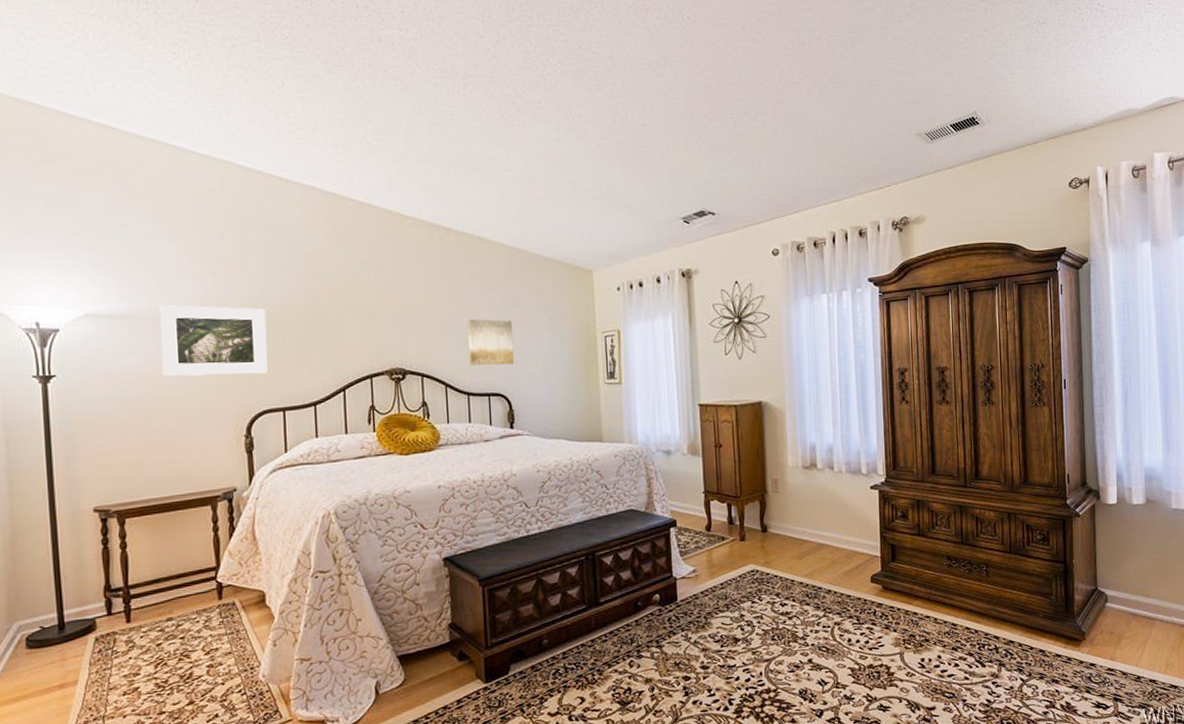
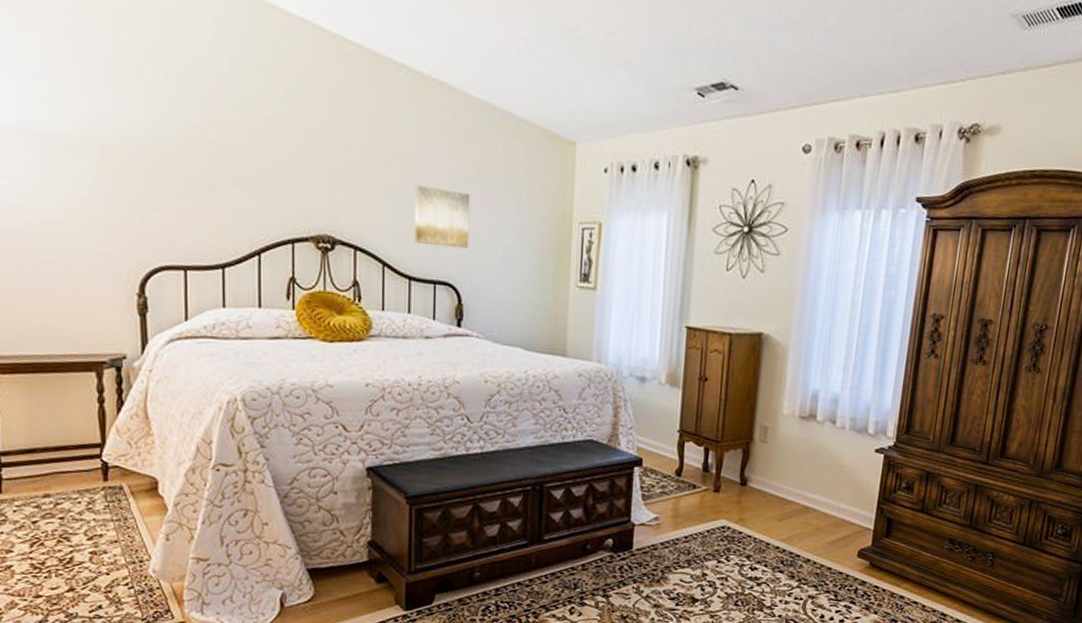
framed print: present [159,305,268,377] -> none [33,118,168,221]

